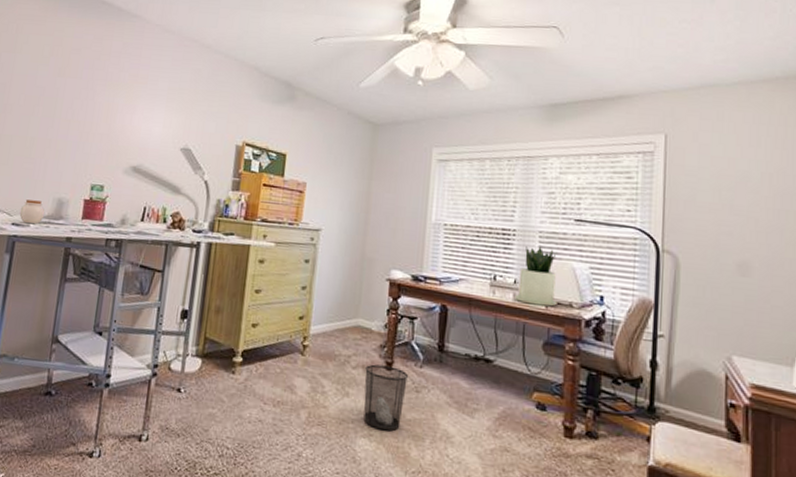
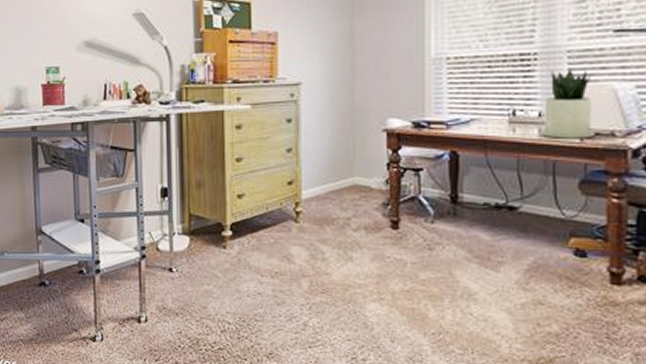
waste bin: present [363,364,408,432] -> none [368,224,417,294]

